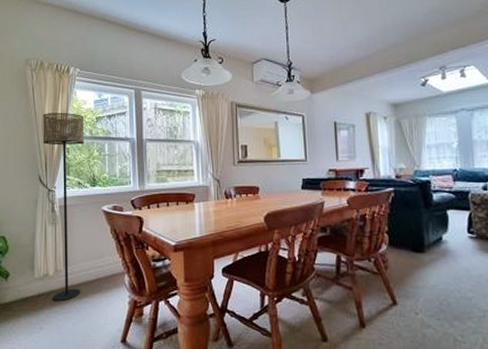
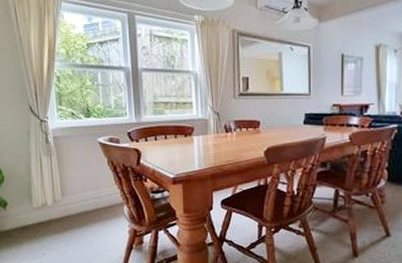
floor lamp: present [43,112,84,302] -> none [29,37,80,230]

